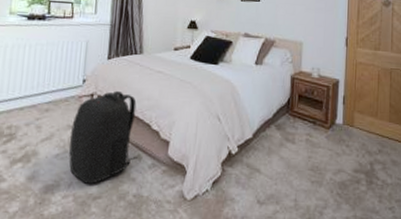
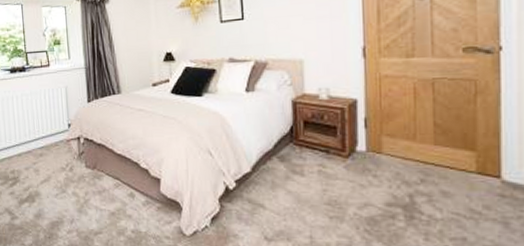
backpack: present [68,90,138,184] -> none [65,132,131,221]

